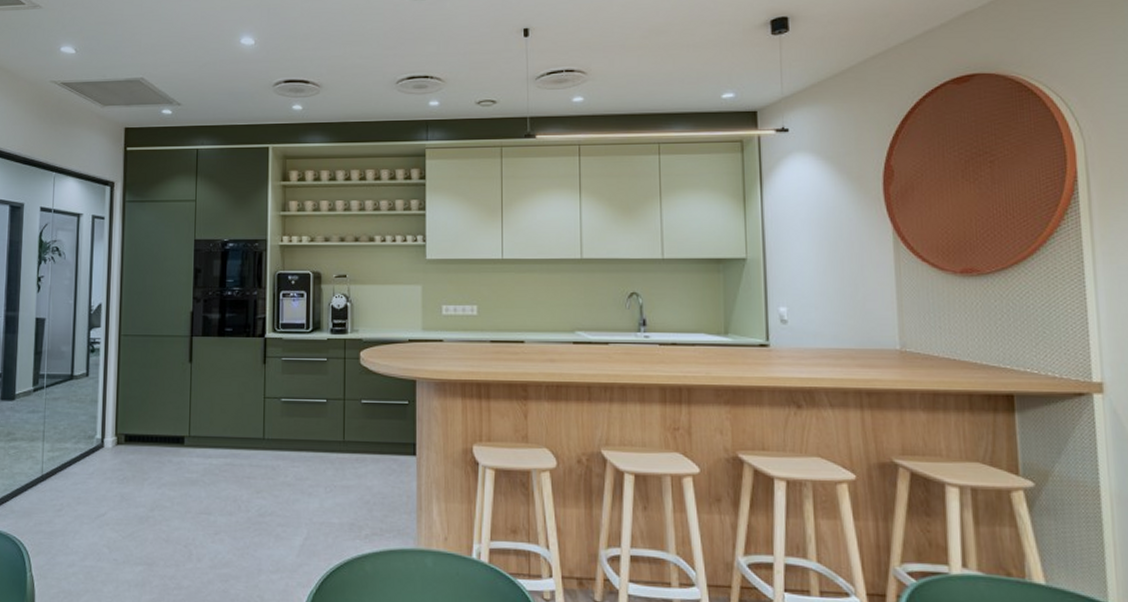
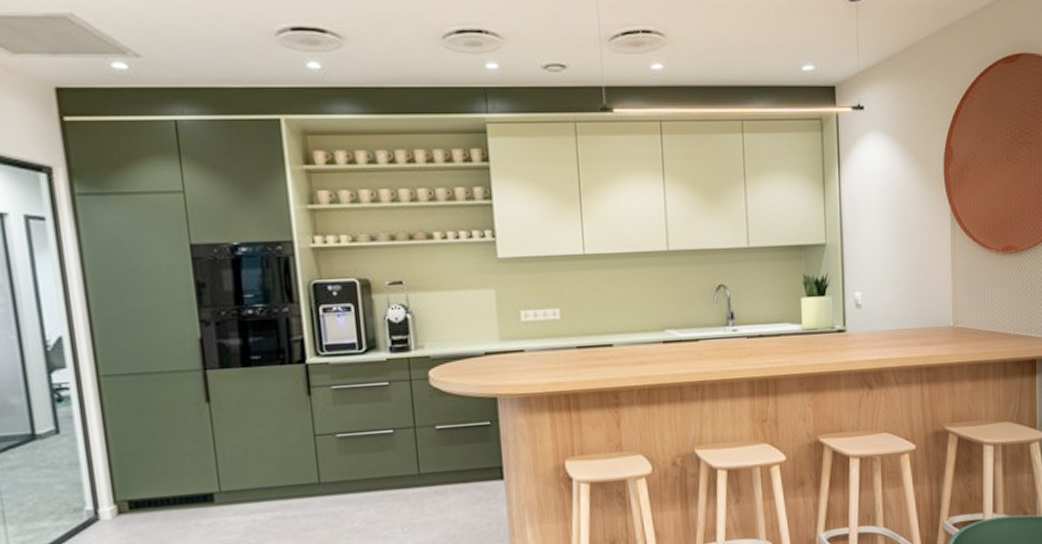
planter: none [715,286,758,343] -> present [798,272,836,331]

